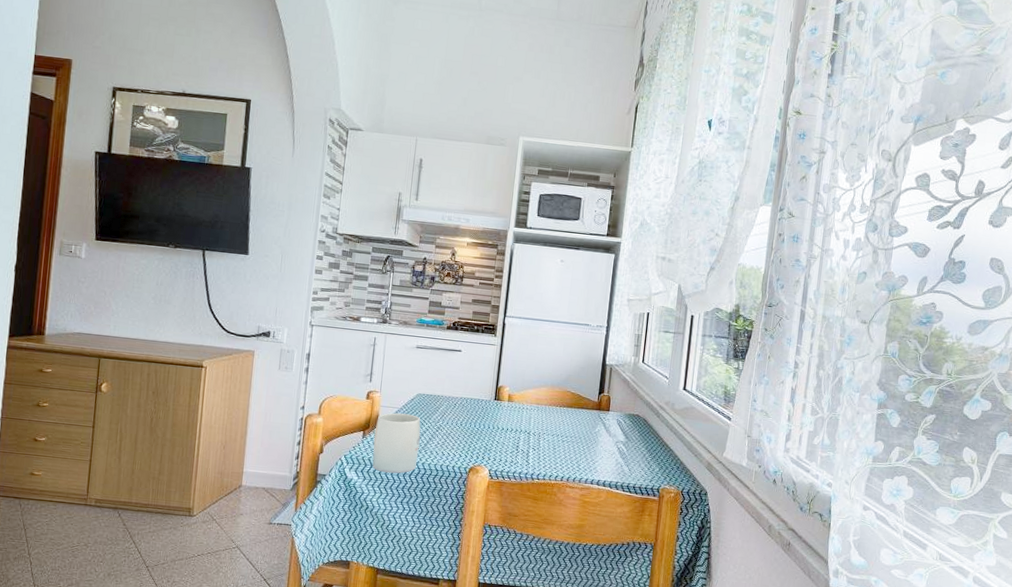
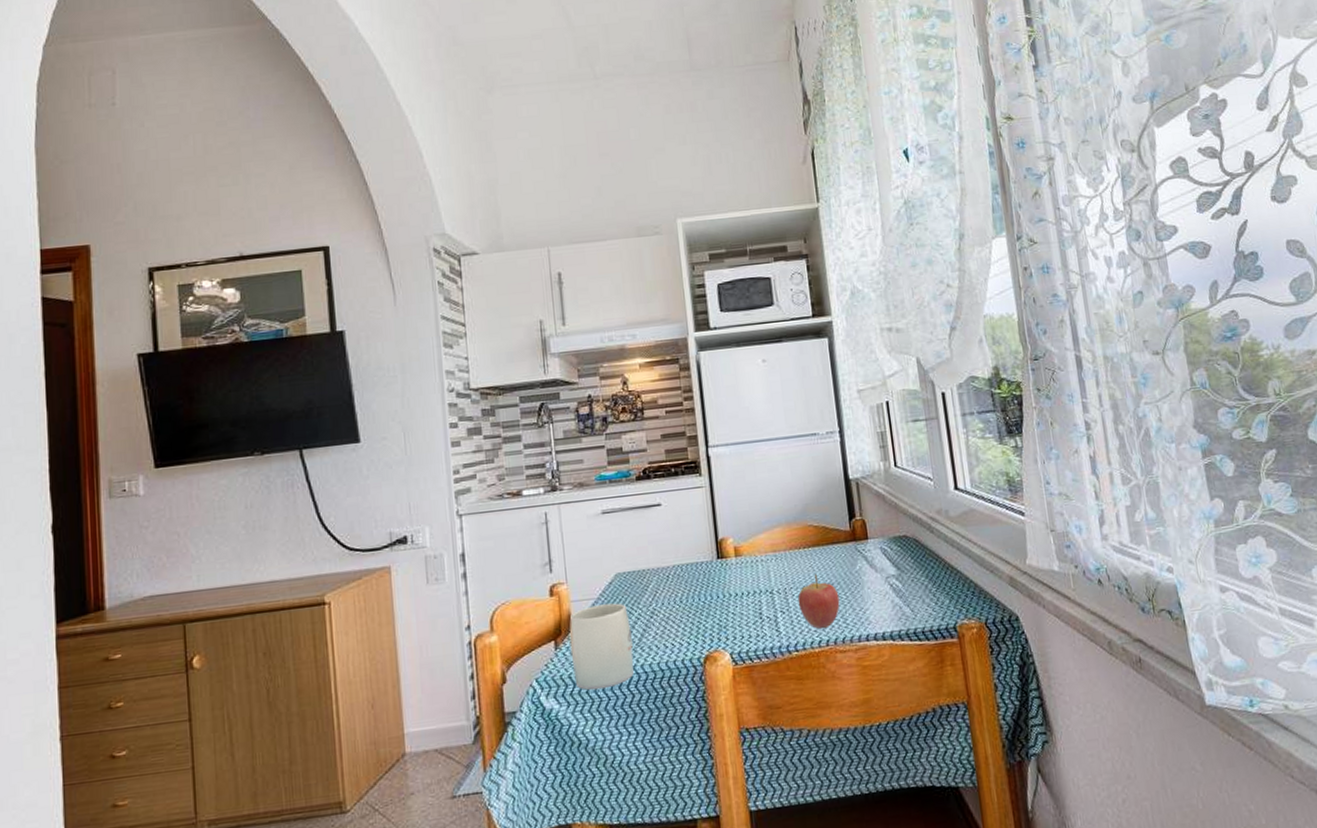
fruit: none [546,427,578,469] -> present [797,574,840,630]

